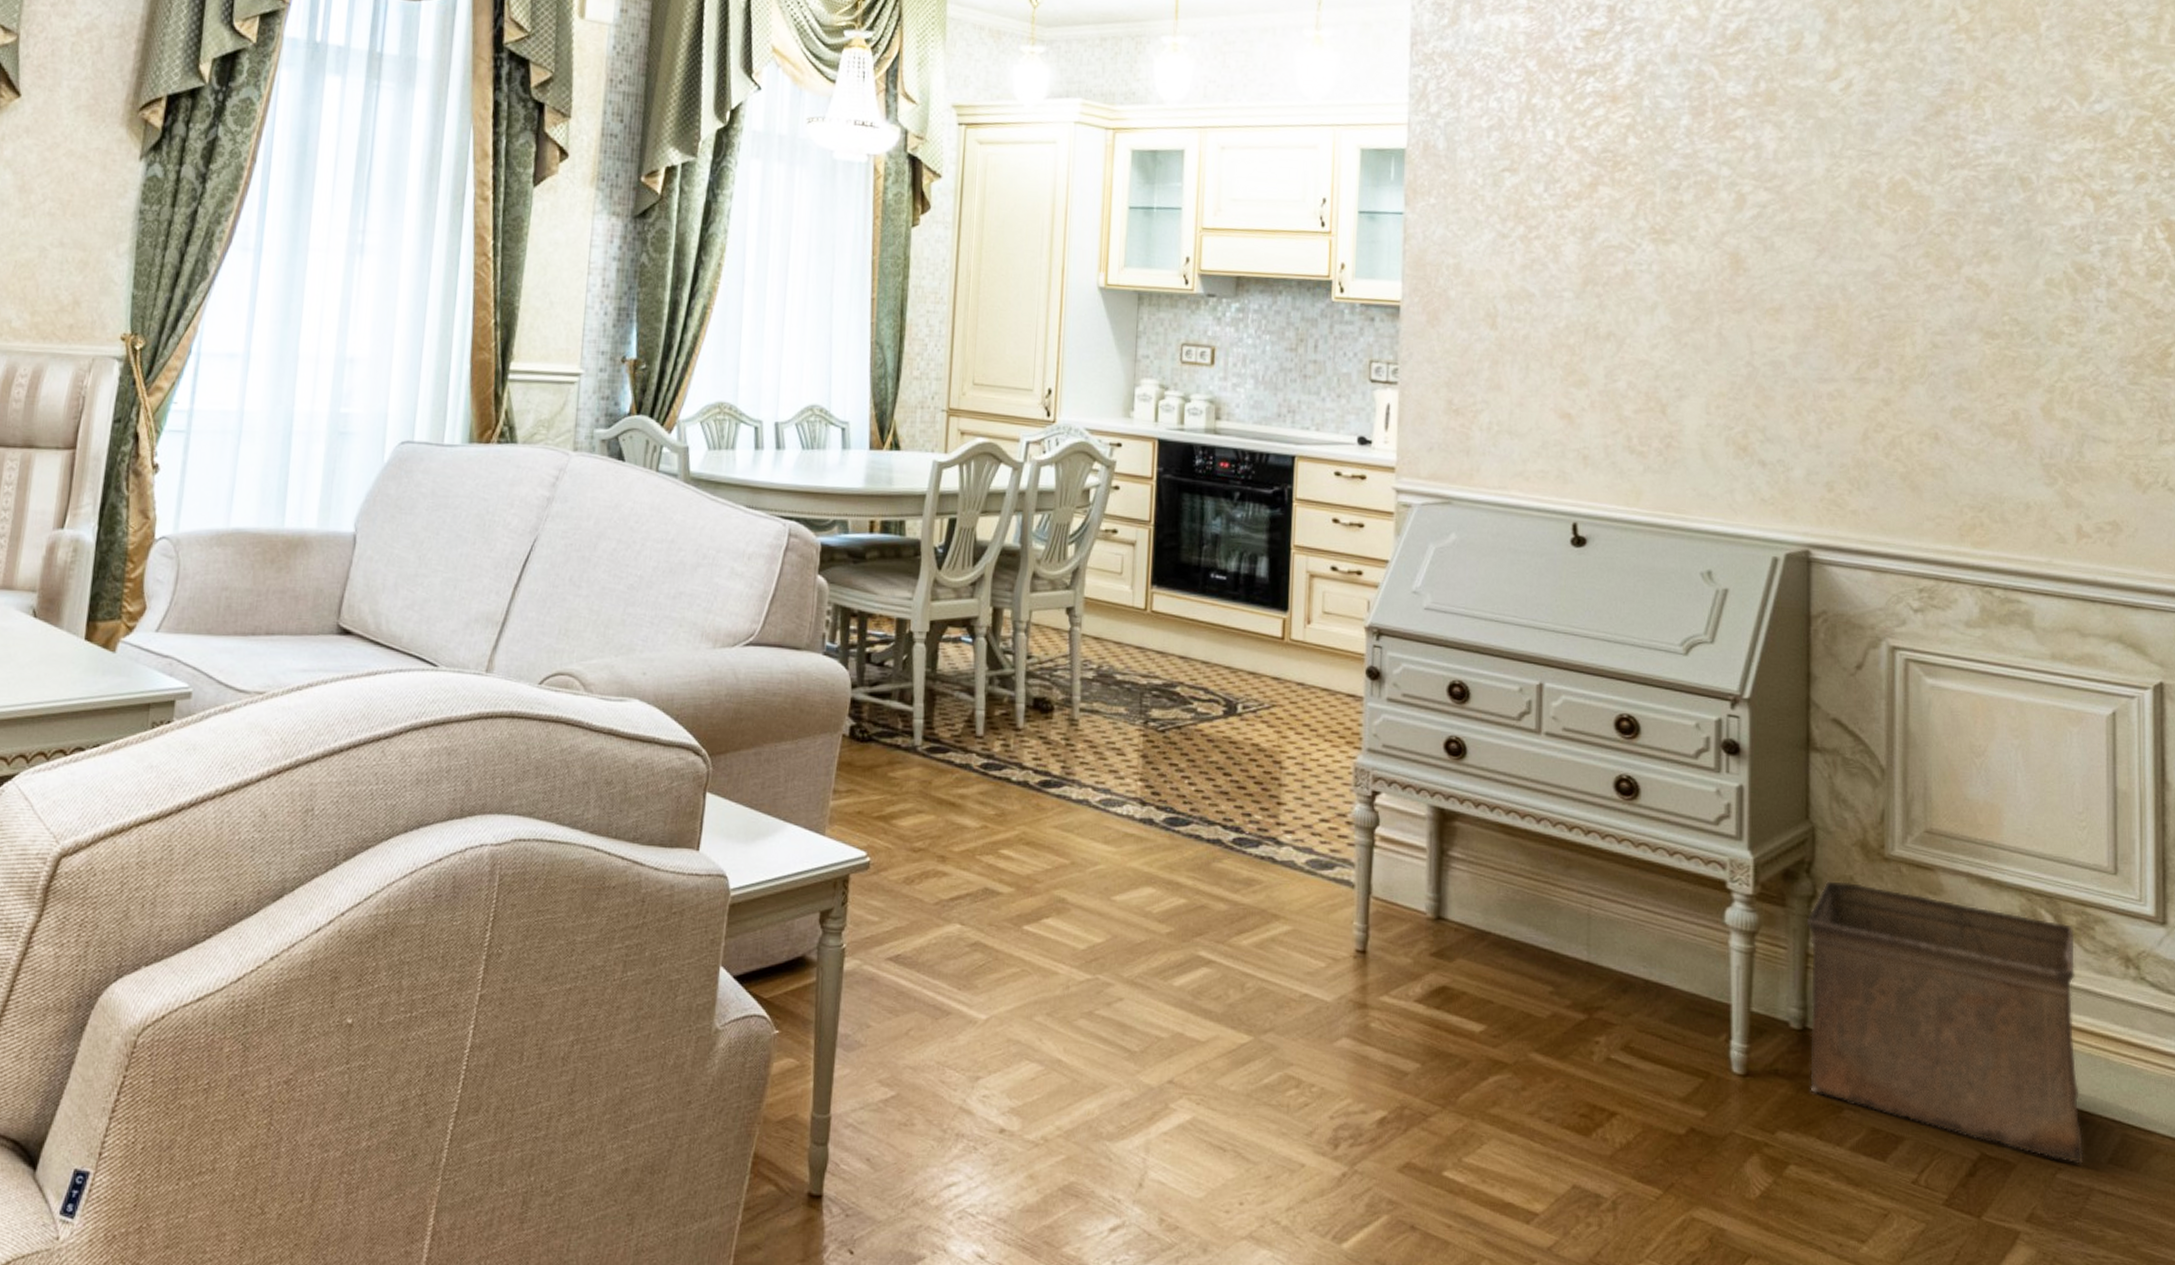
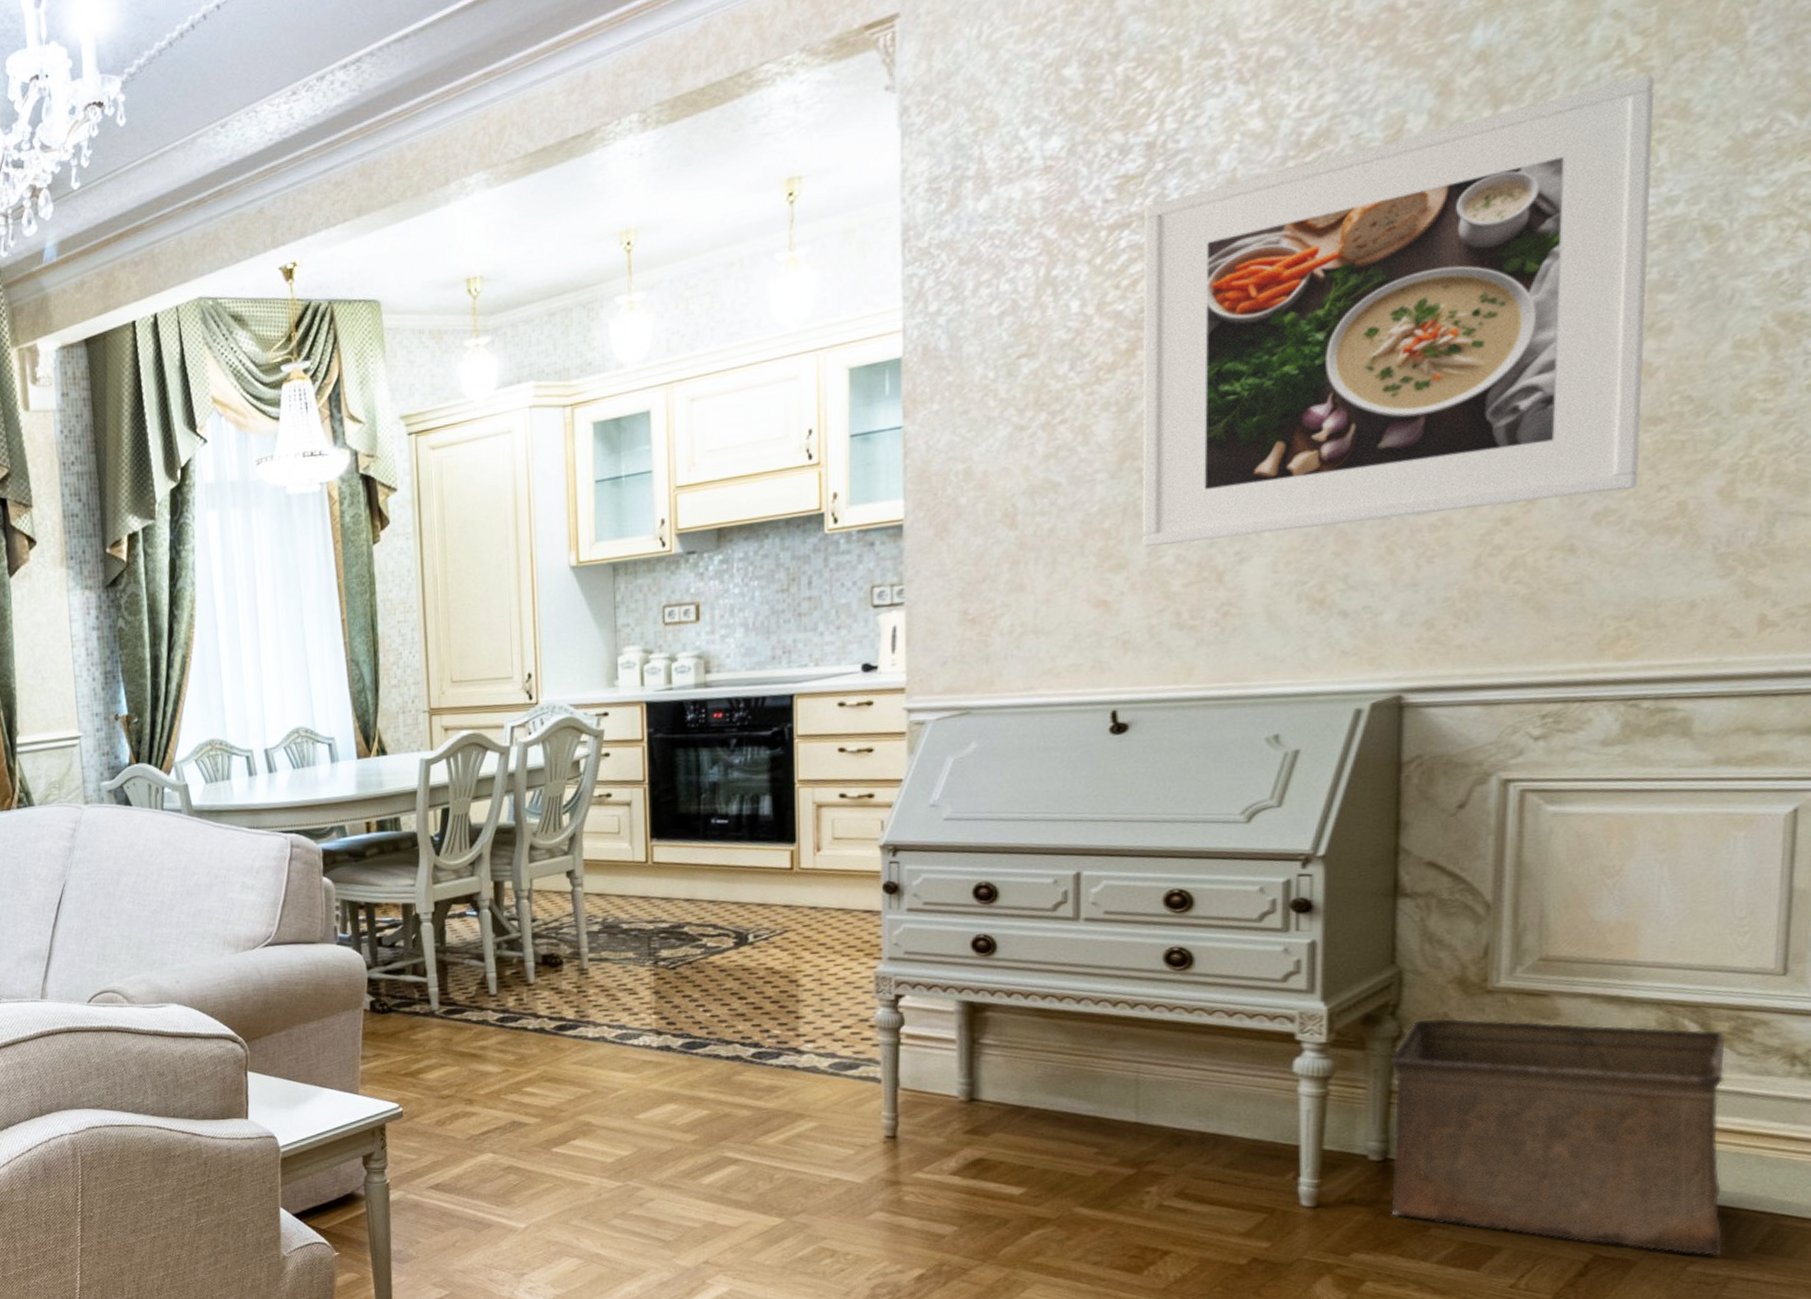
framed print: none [1601,43,1982,392] -> present [1142,74,1655,547]

